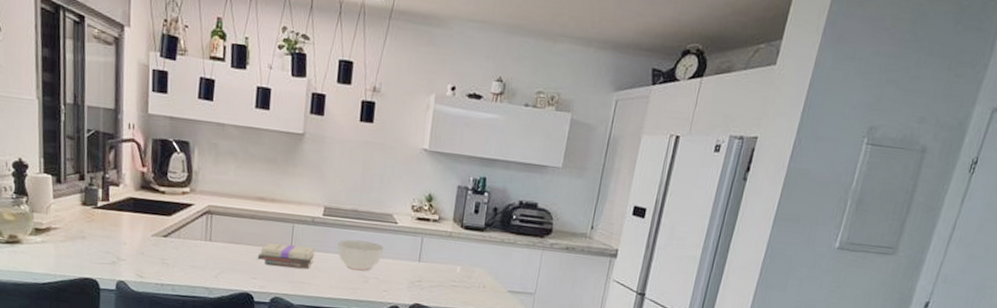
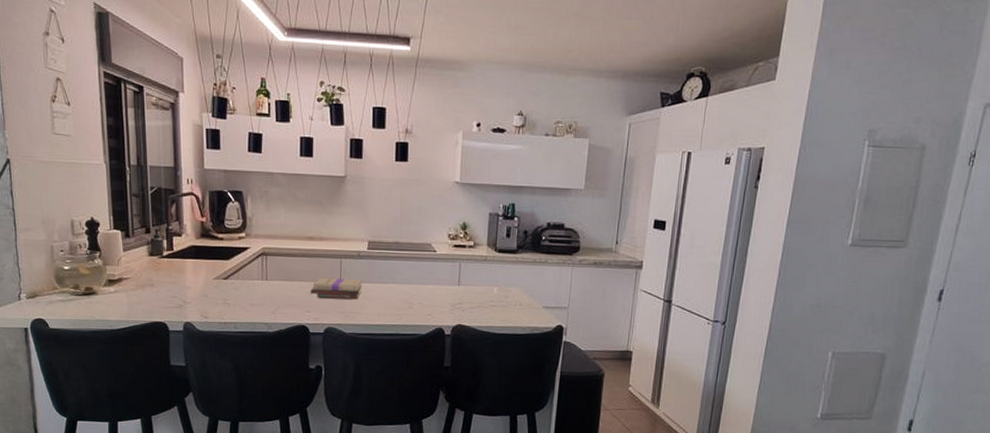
bowl: present [337,239,384,271] -> none [382,269,426,298]

